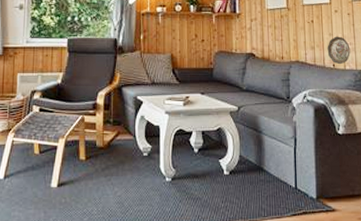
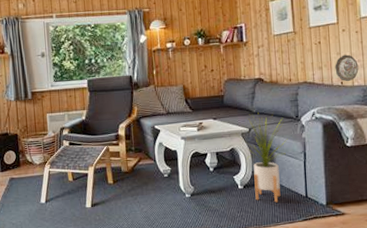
house plant: none [224,90,278,193] -> present [236,112,288,203]

